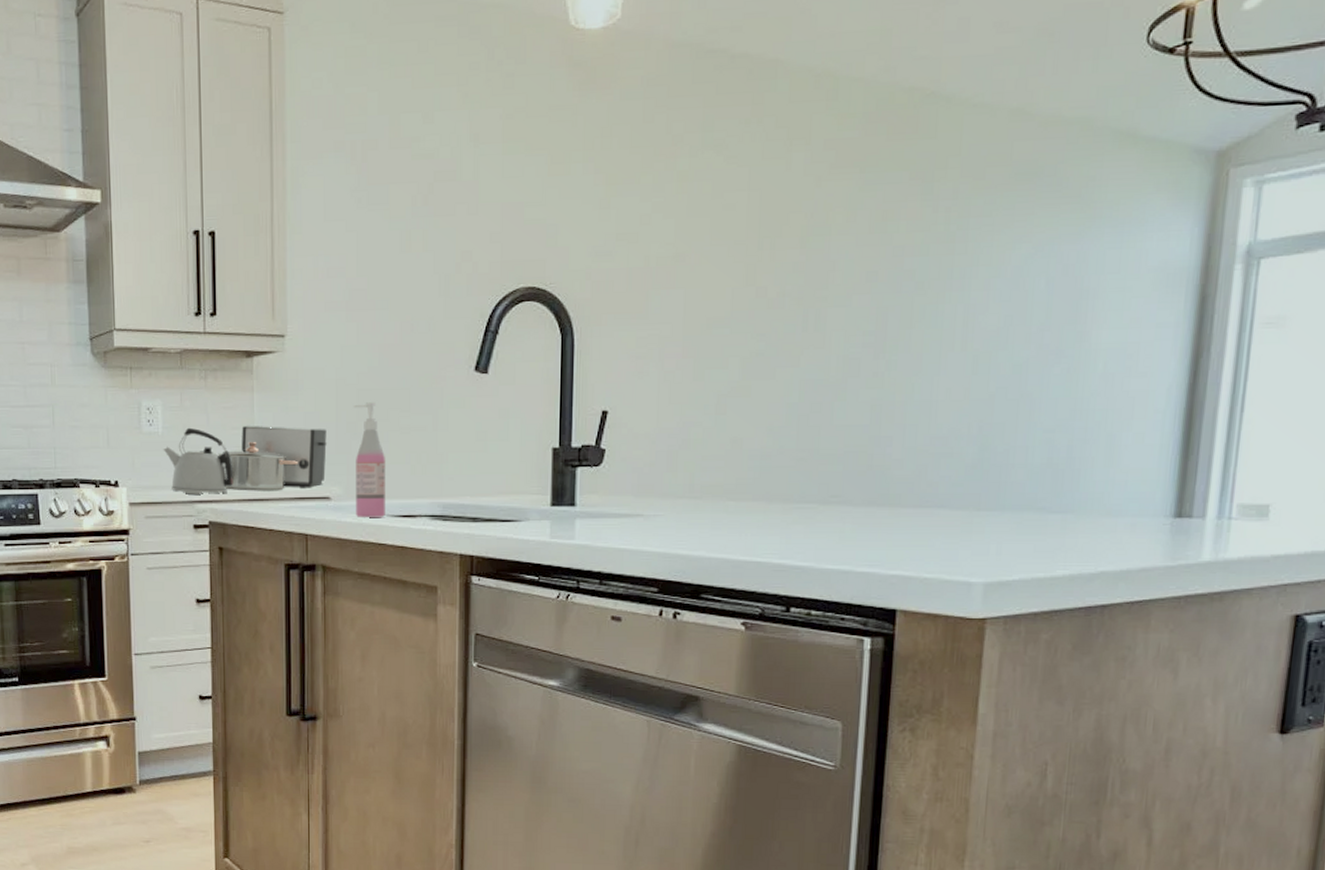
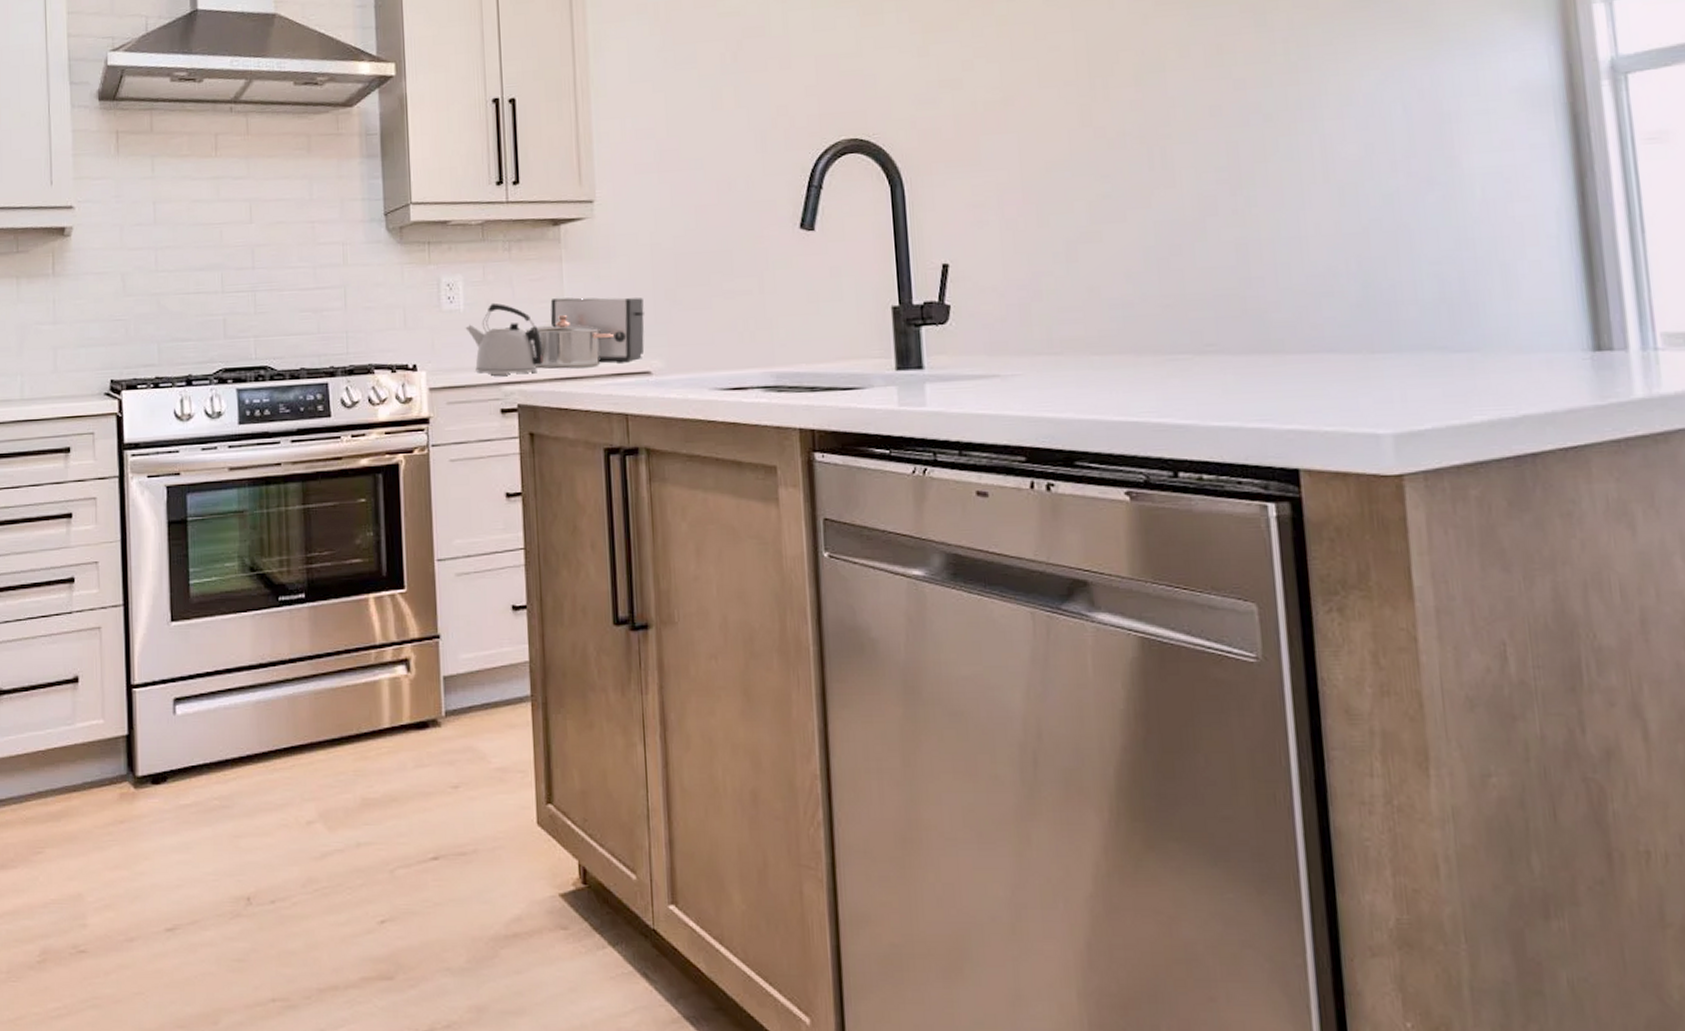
soap dispenser: present [353,402,385,517] -> none [670,266,713,392]

